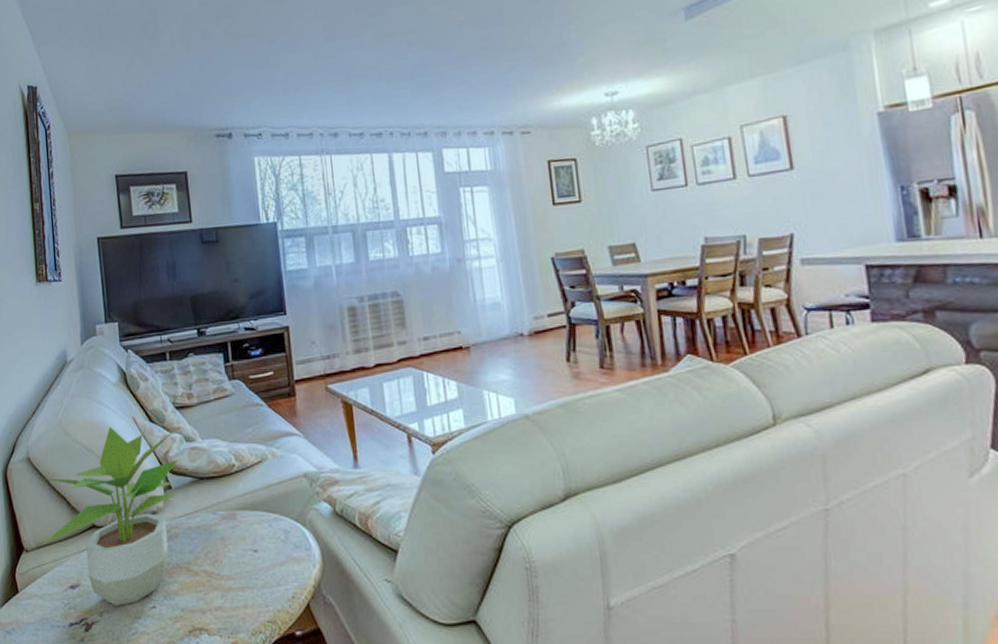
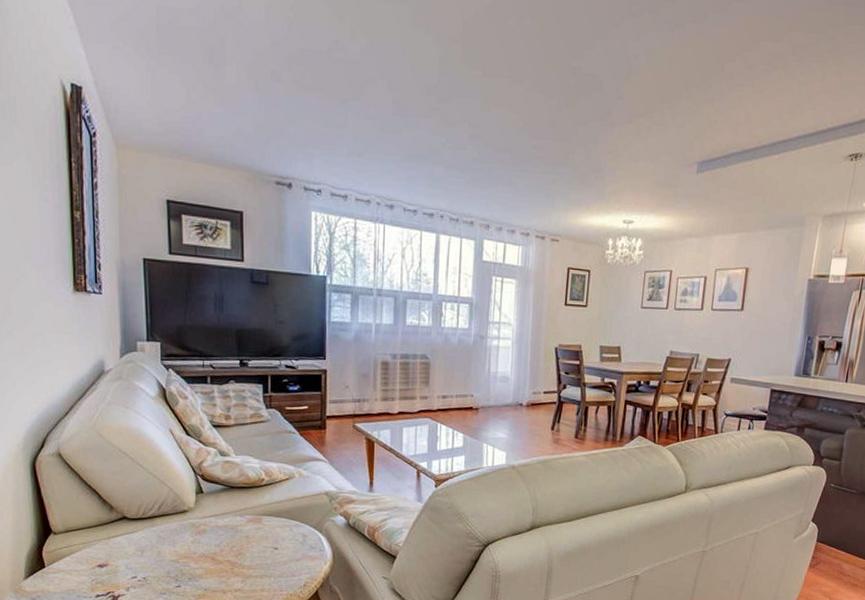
potted plant: present [42,426,178,606] -> none [72,434,211,583]

